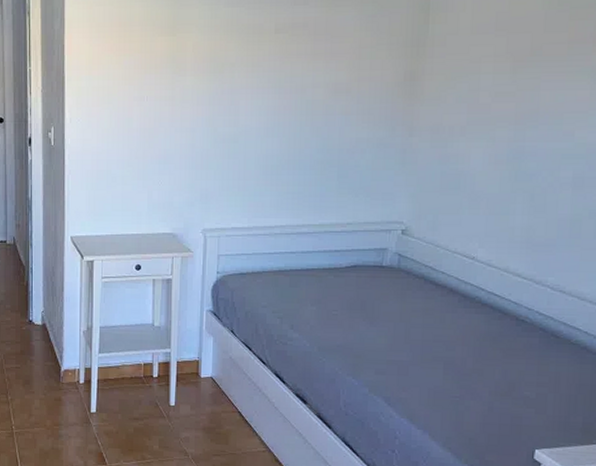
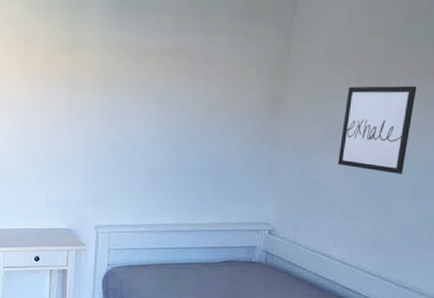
wall art: none [484,56,581,161] -> present [338,85,417,174]

